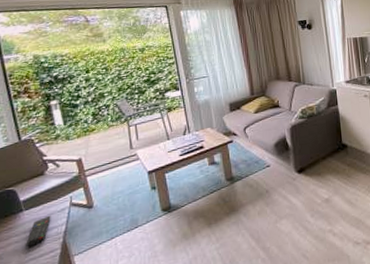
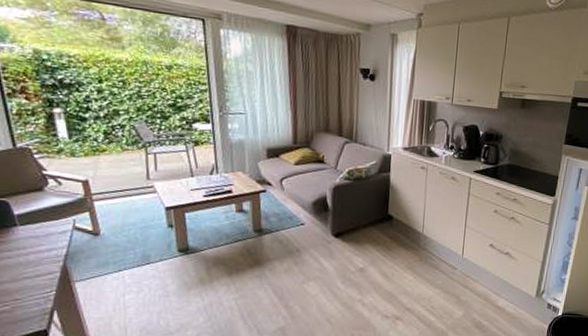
remote control: present [26,215,51,248] -> none [20,235,50,265]

